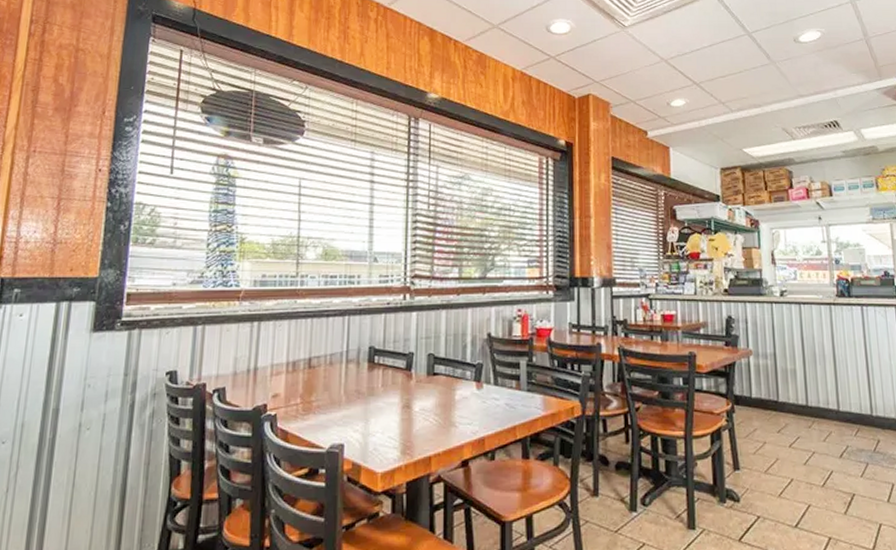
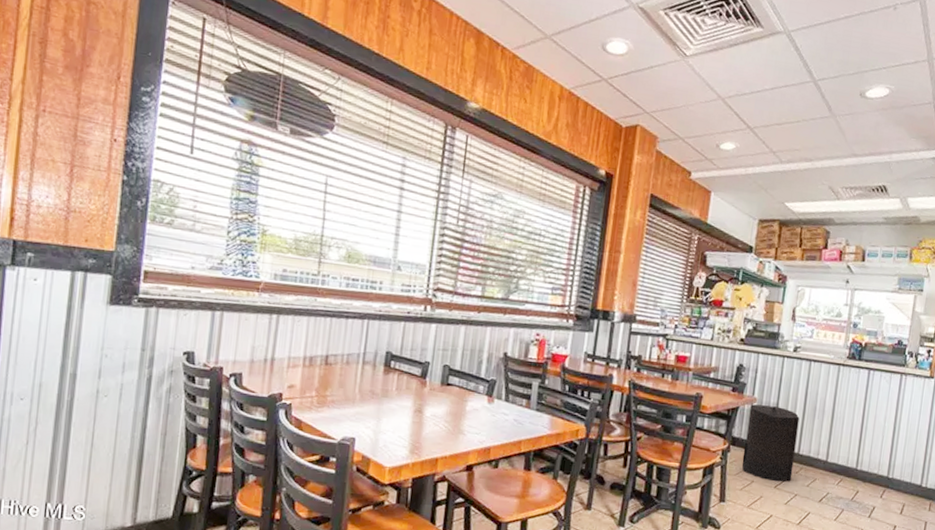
trash can: none [747,355,806,440] -> present [742,404,800,482]

